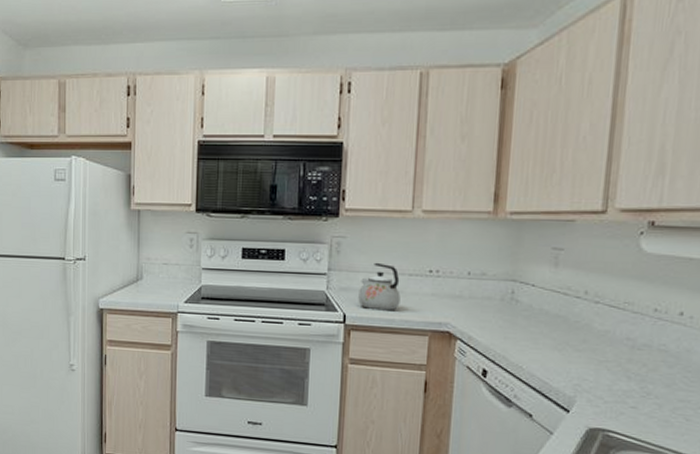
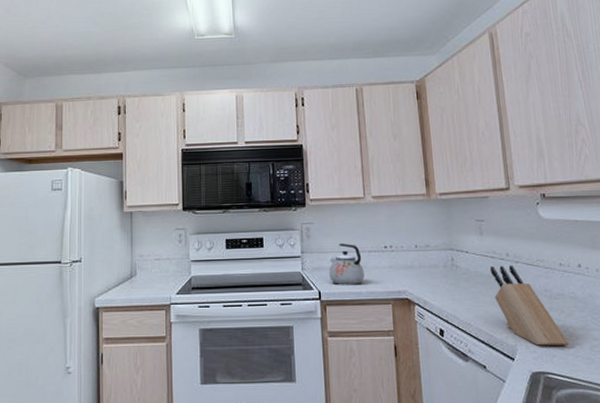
knife block: none [559,305,646,403] -> present [489,265,570,346]

